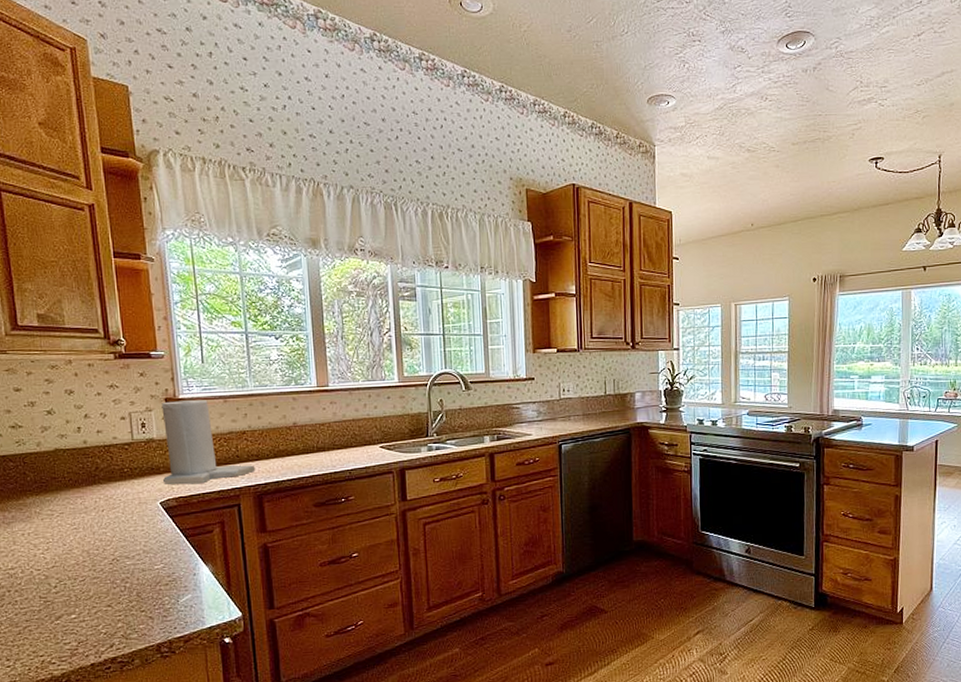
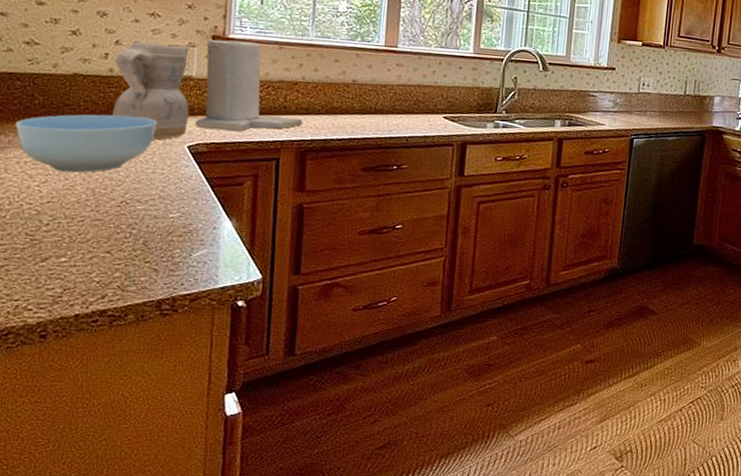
bowl: none [15,480,132,539] -> present [15,114,158,173]
ceramic pitcher: none [86,411,157,500] -> present [112,41,190,140]

